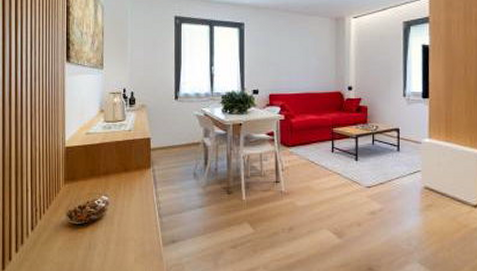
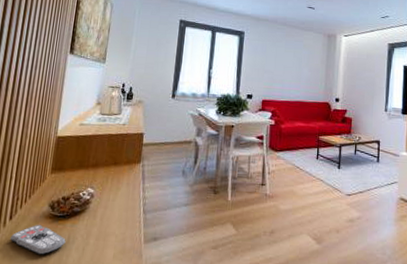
remote control: none [34,233,87,262] -> present [10,224,66,255]

